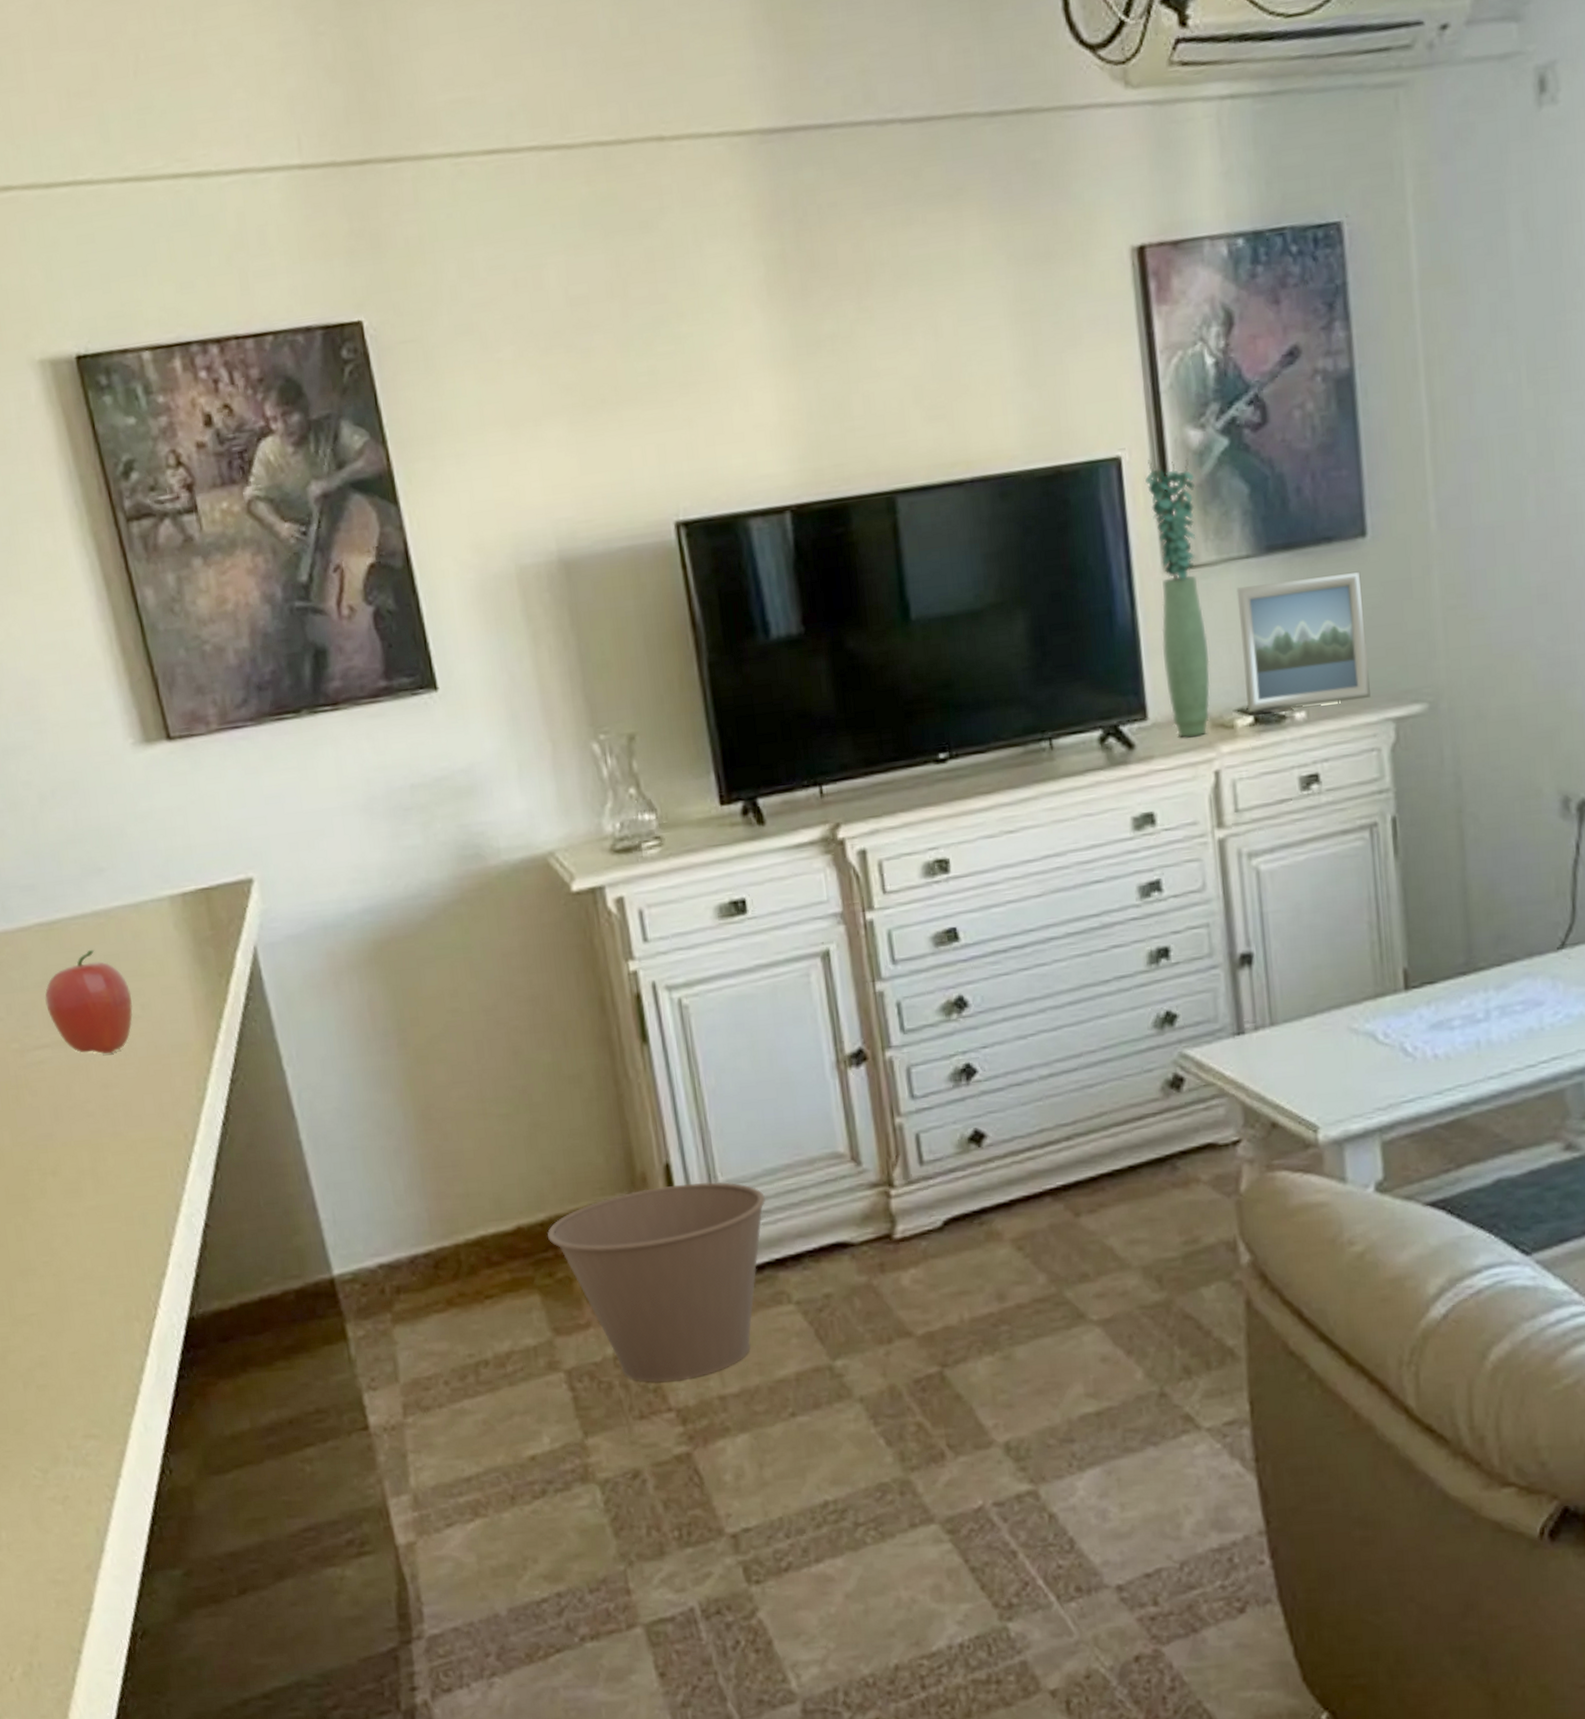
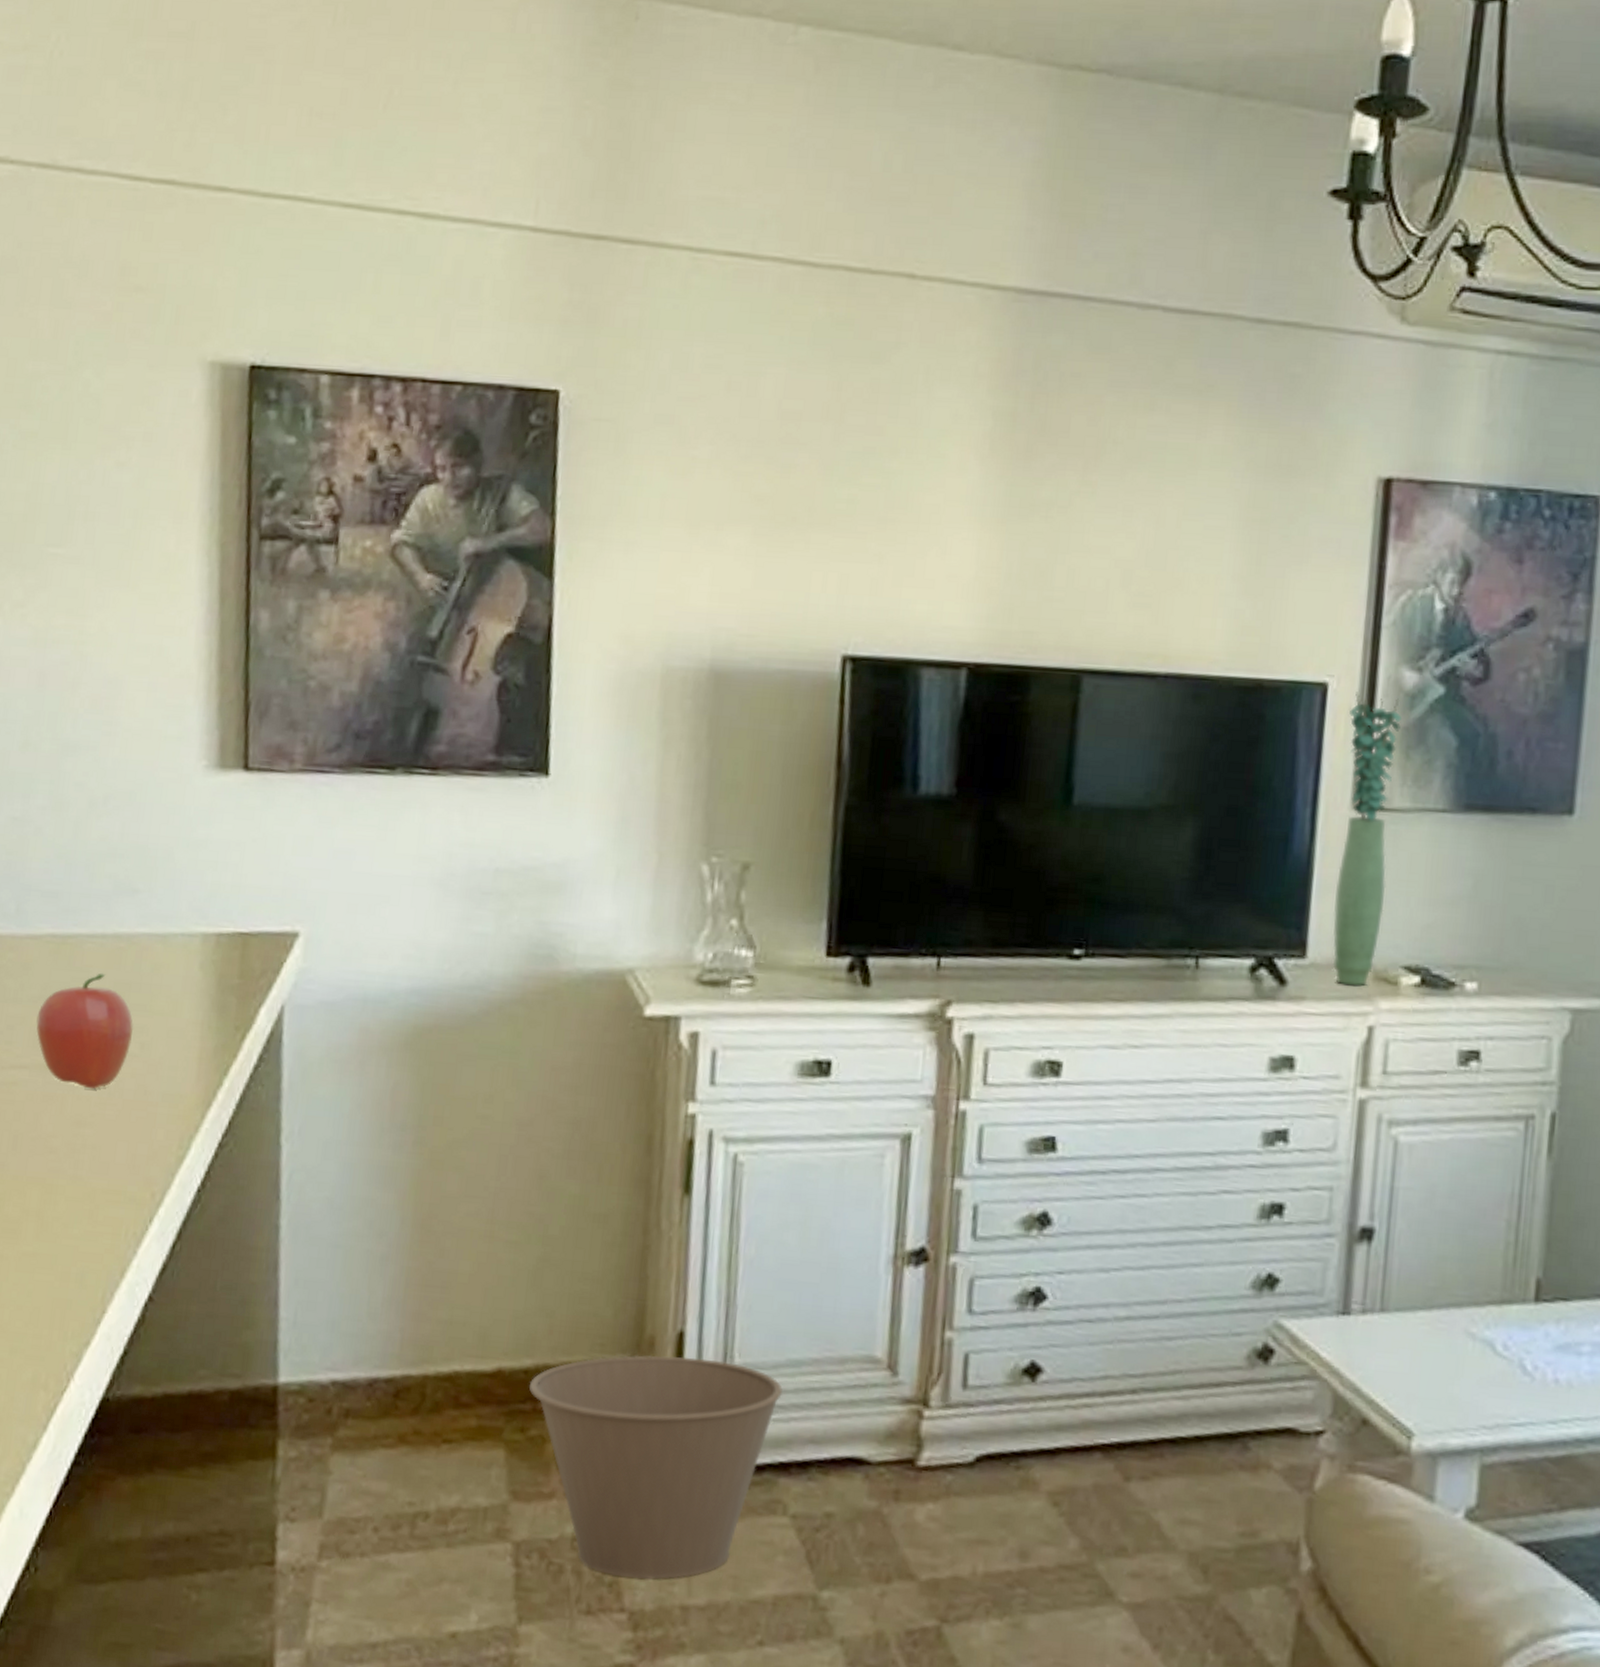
picture frame: present [1236,571,1371,713] -> none [1414,839,1561,983]

